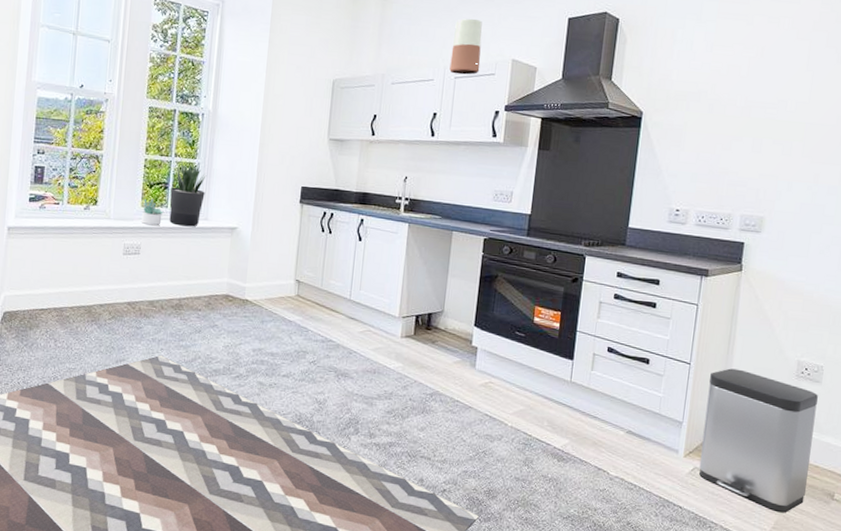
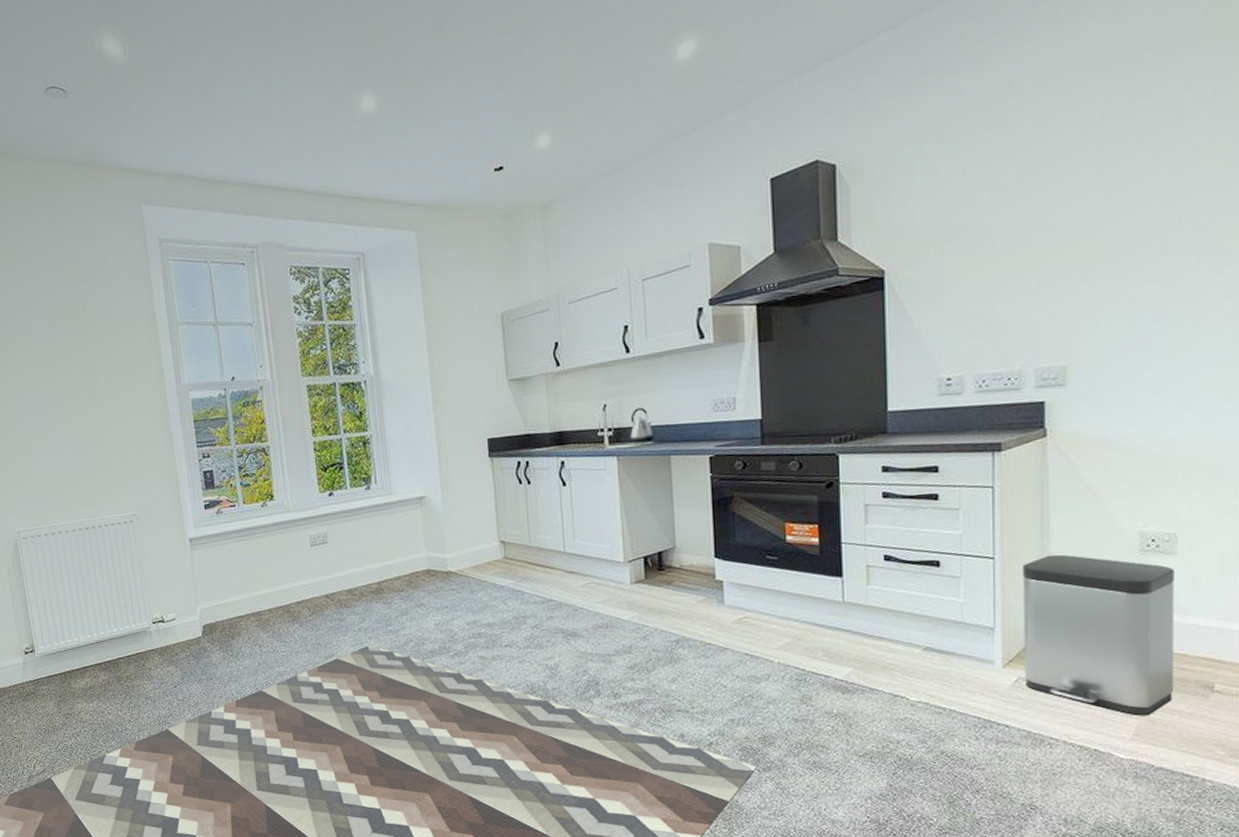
succulent plant: present [141,198,164,226] -> none [320,482,344,511]
planter: present [169,159,207,227] -> none [346,434,384,506]
kettle: none [422,185,443,216] -> present [630,407,654,444]
vase: present [449,19,483,75] -> none [632,206,671,276]

